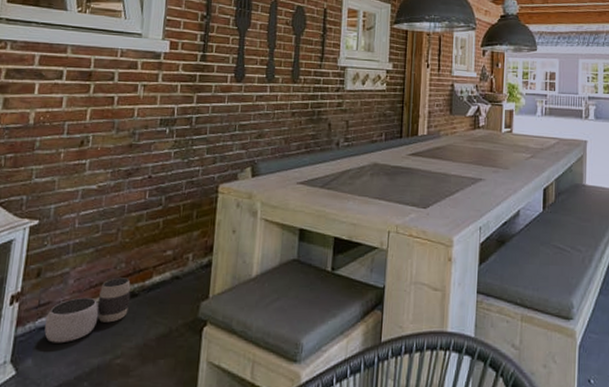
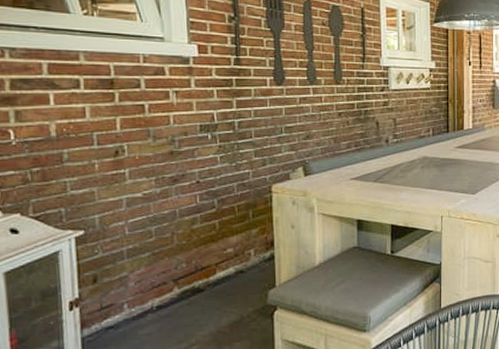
waste basket: present [44,277,131,344] -> none [112,276,197,340]

